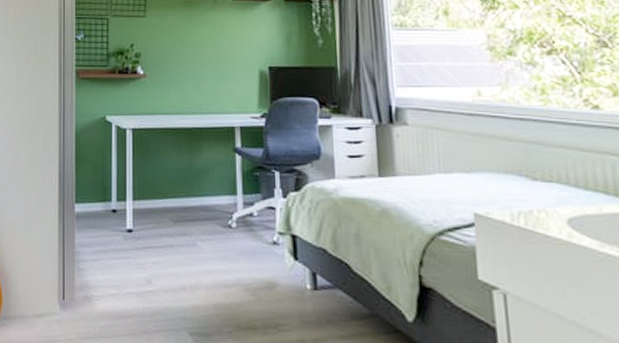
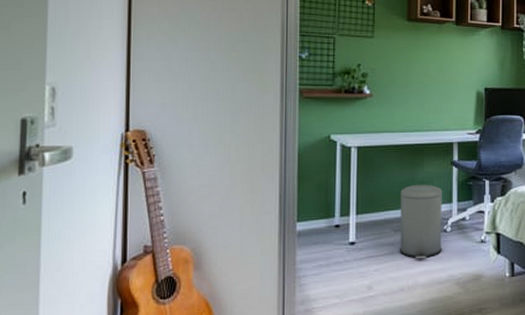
pedal bin: none [178,171,227,257] -> present [400,184,442,259]

